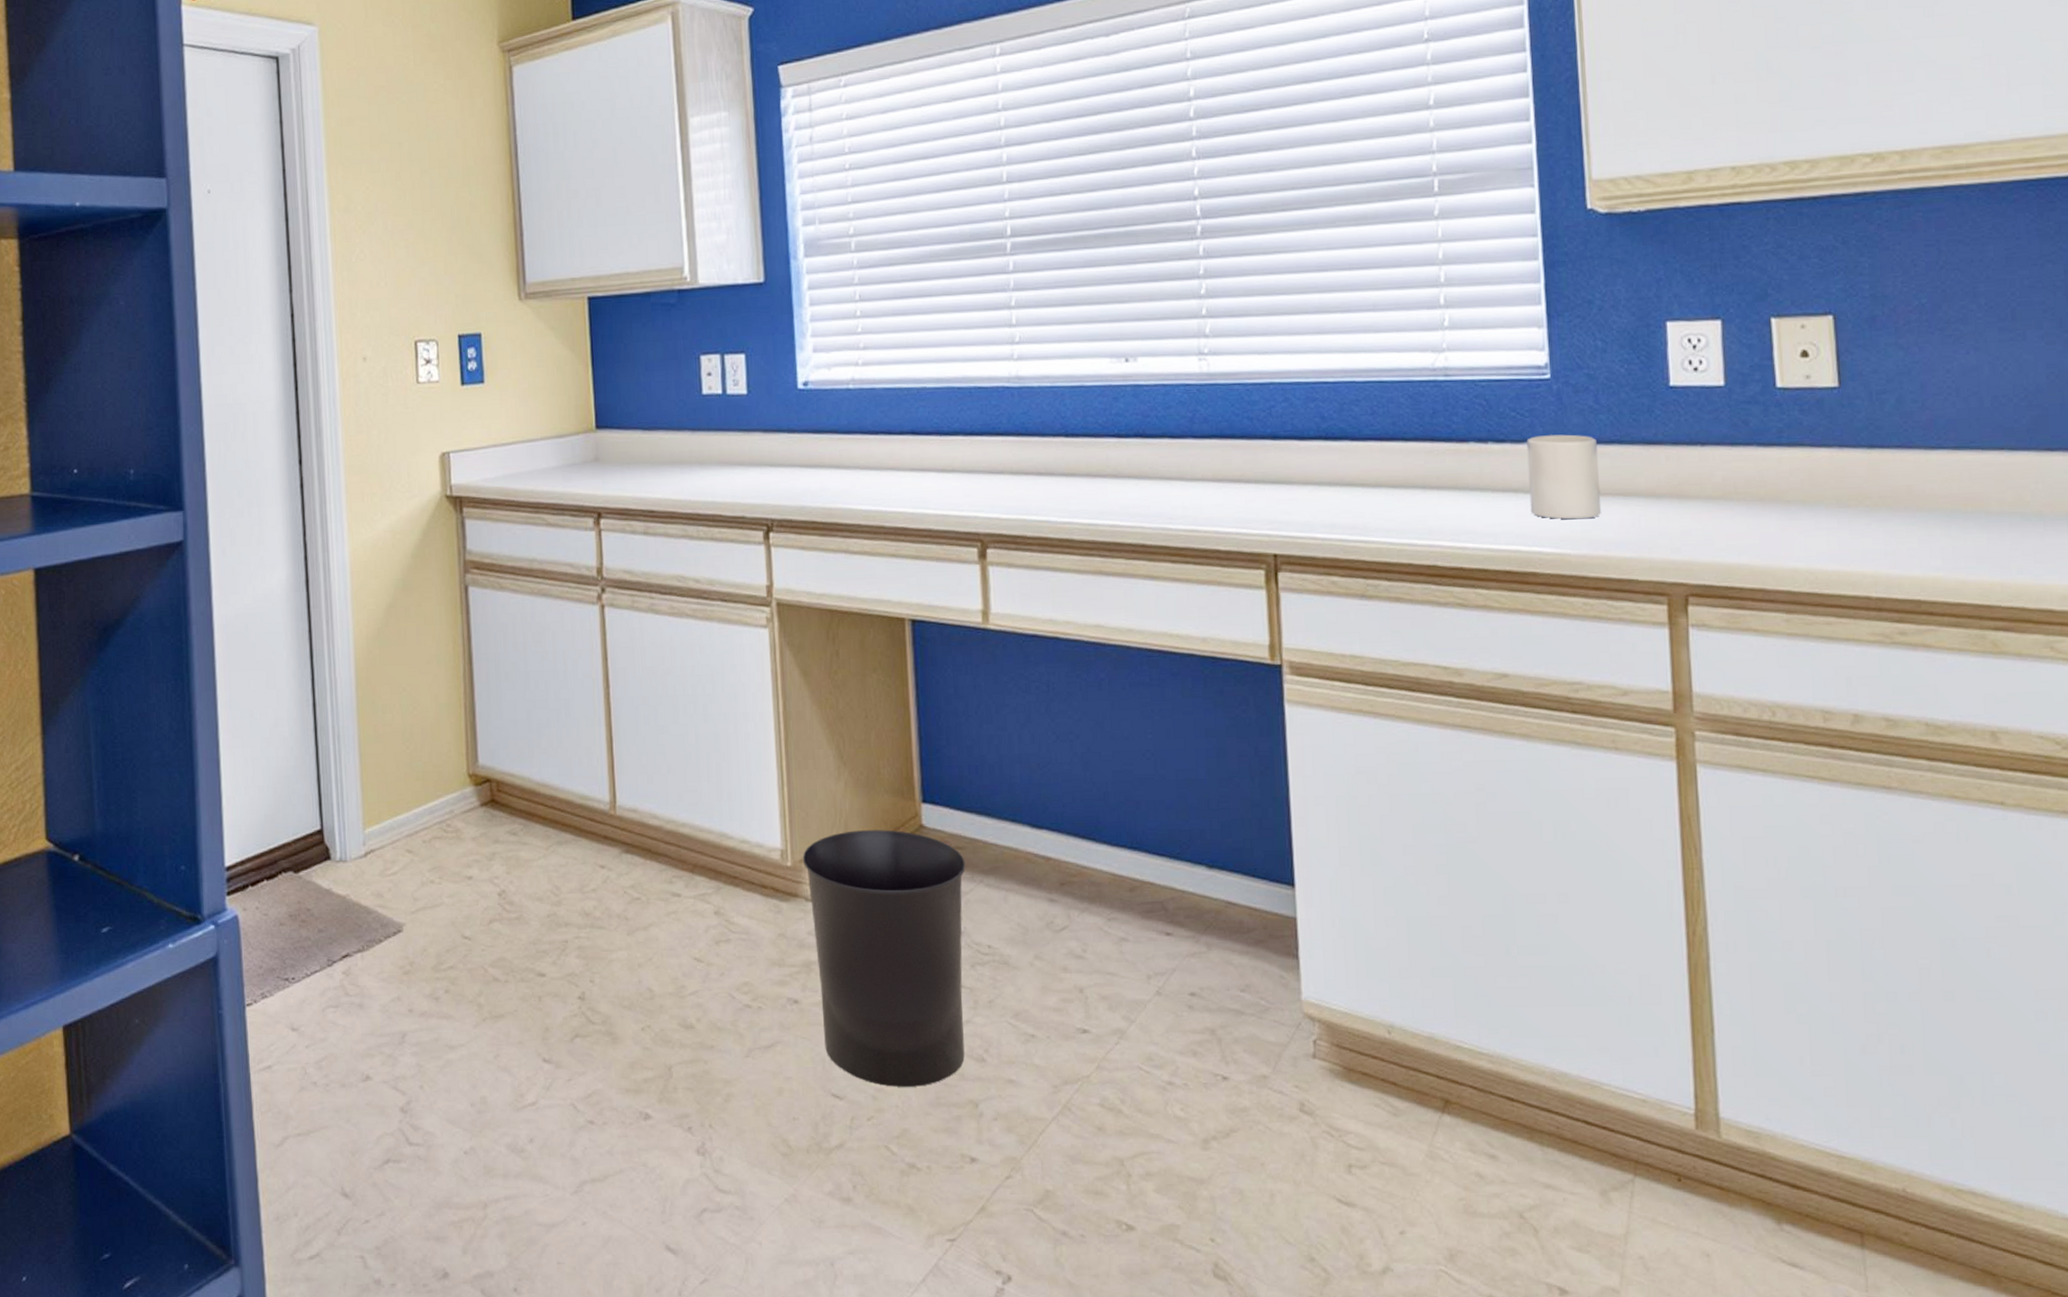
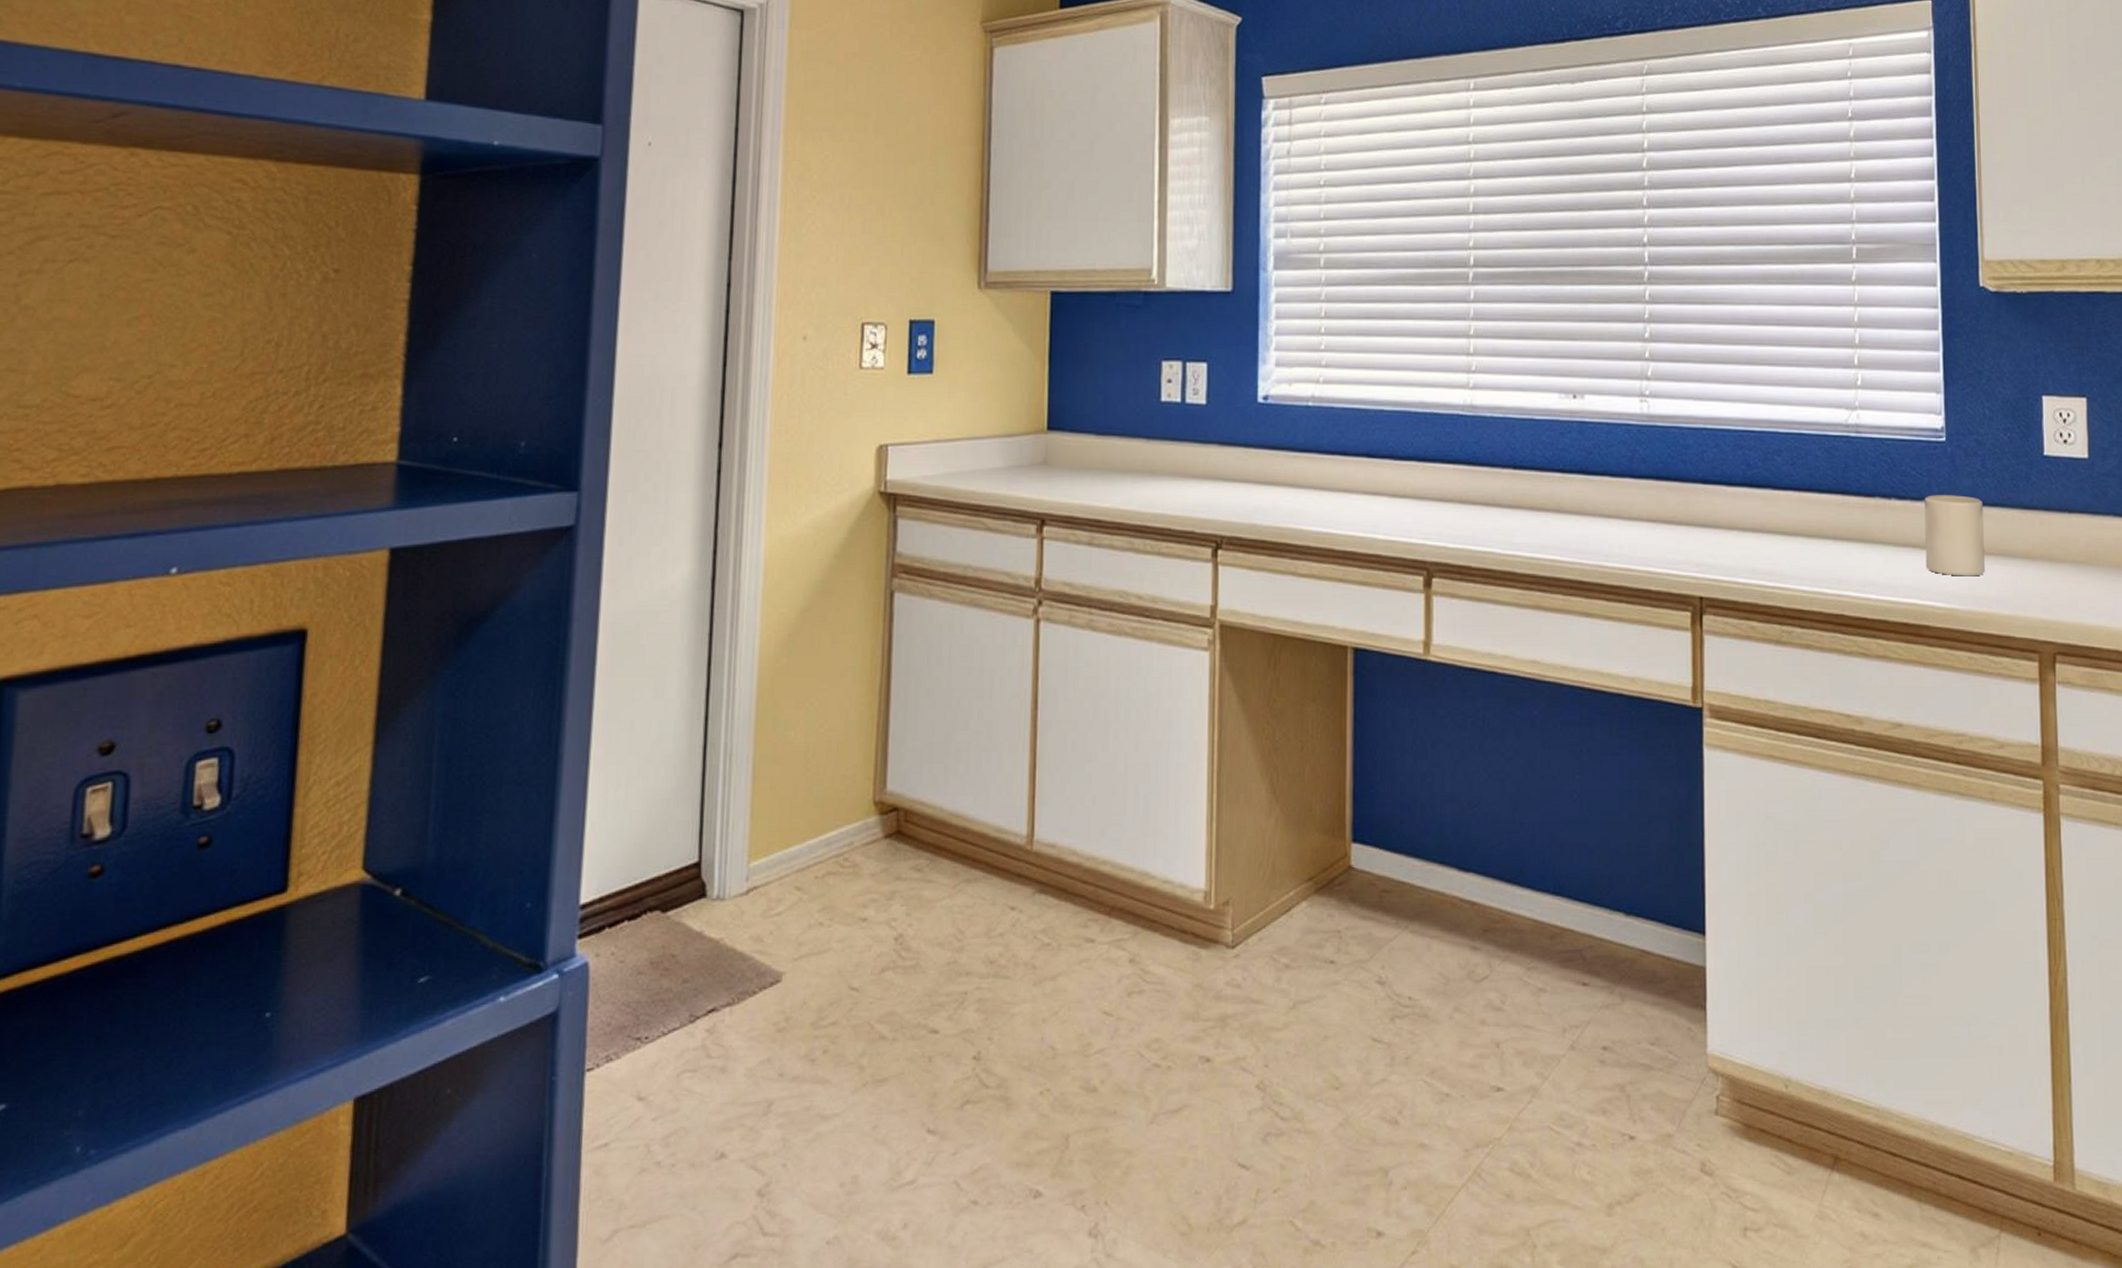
waste bin: present [802,830,966,1087] -> none [1226,871,1392,1154]

